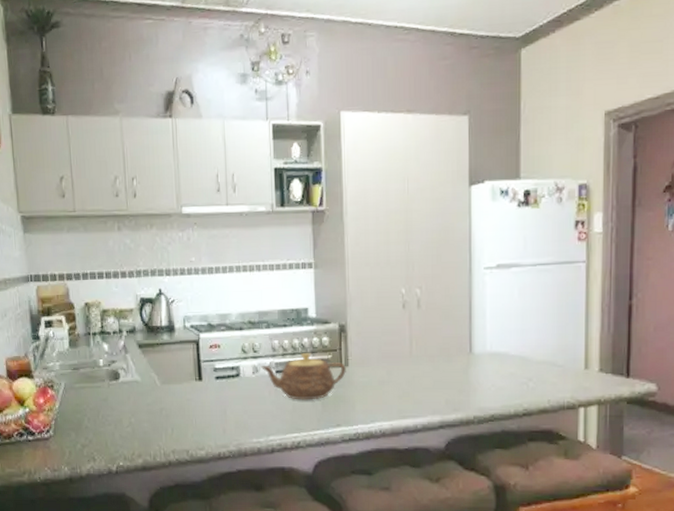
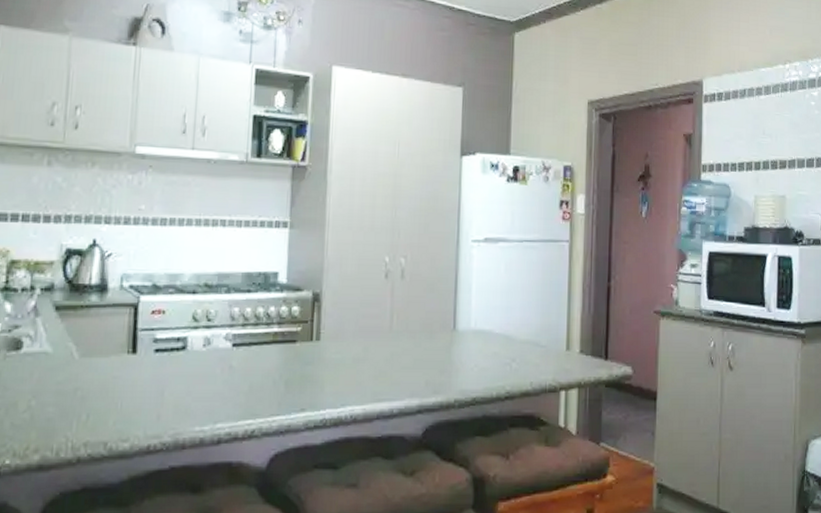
teapot: present [260,352,346,400] -> none [214,323,317,380]

